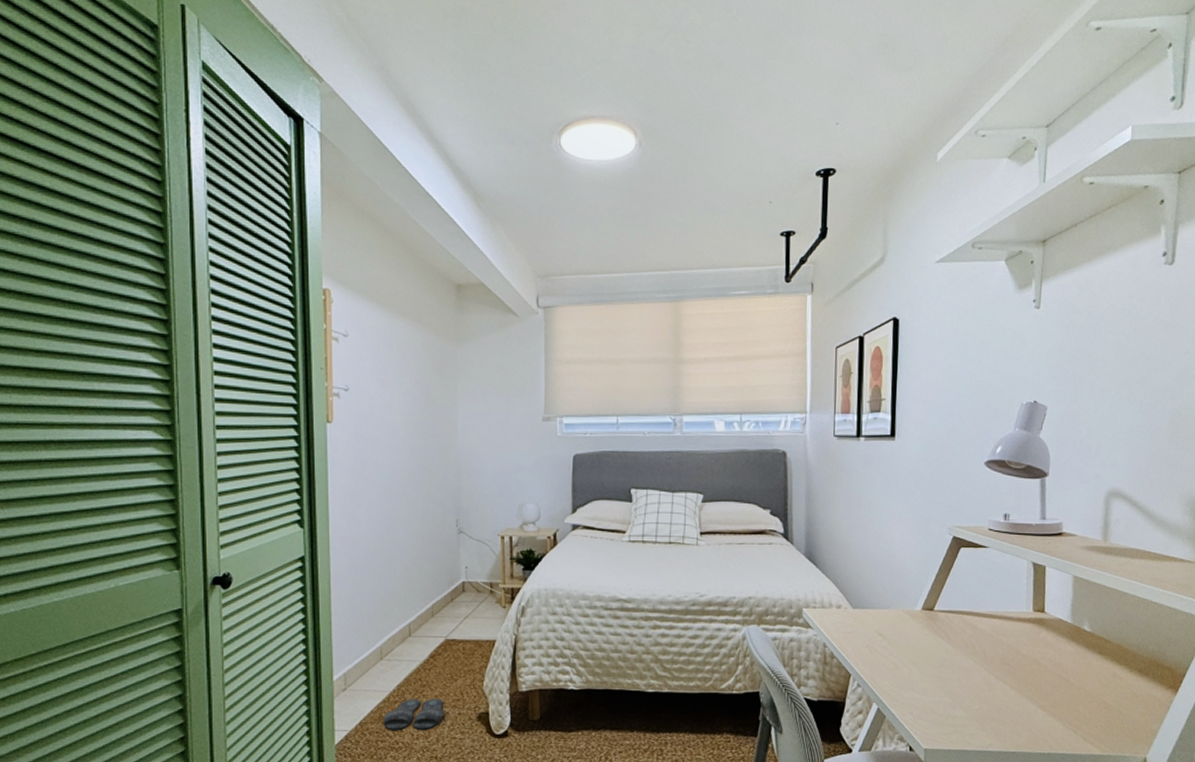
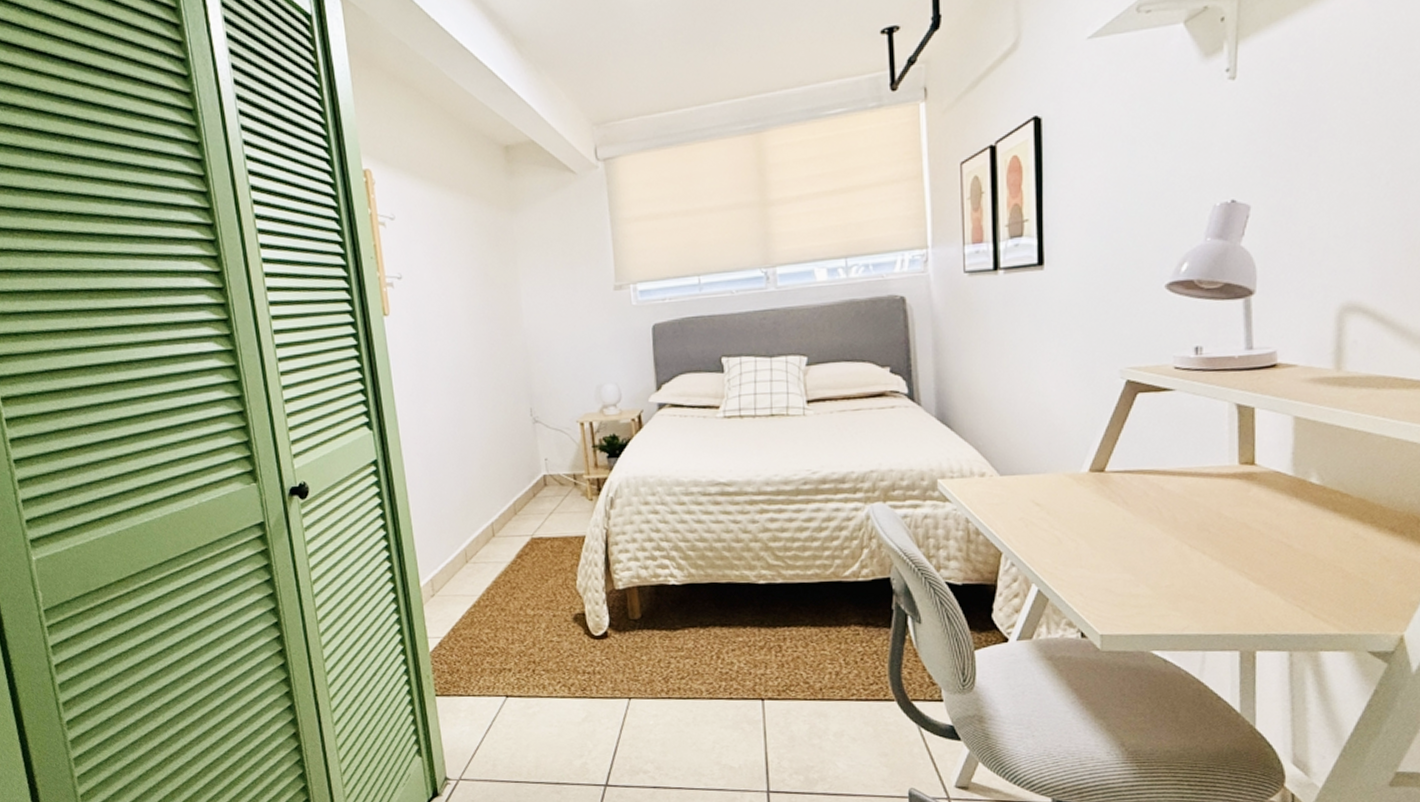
slippers: present [383,699,446,731] -> none [475,600,539,636]

